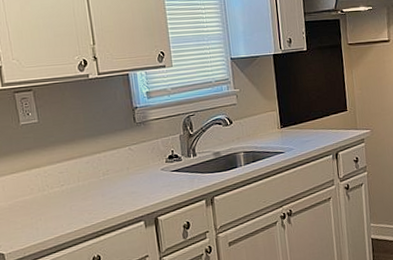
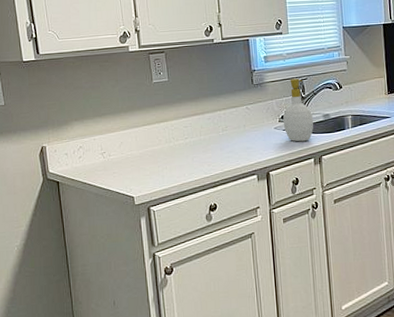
soap bottle: none [169,114,204,183] -> present [282,78,314,142]

